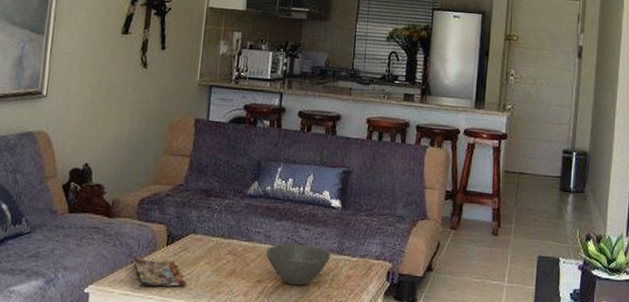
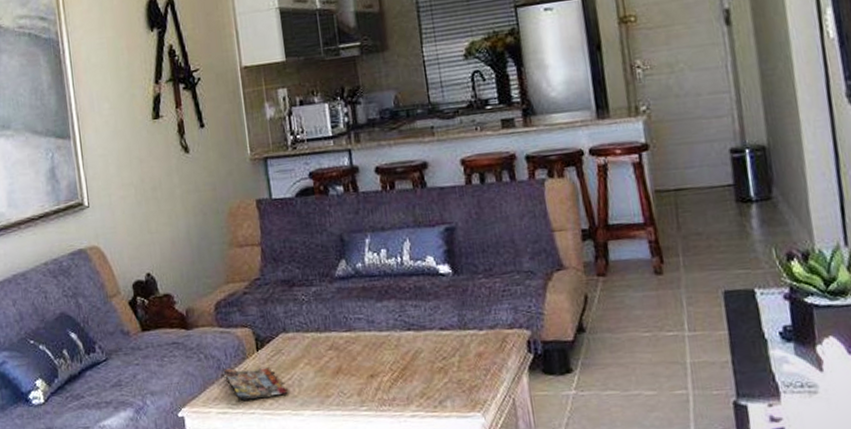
bowl: present [265,244,331,285] -> none [372,324,453,374]

